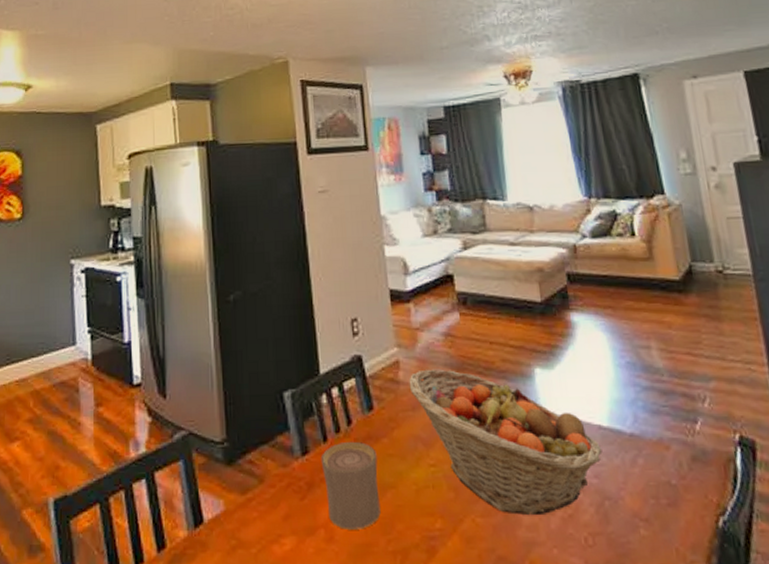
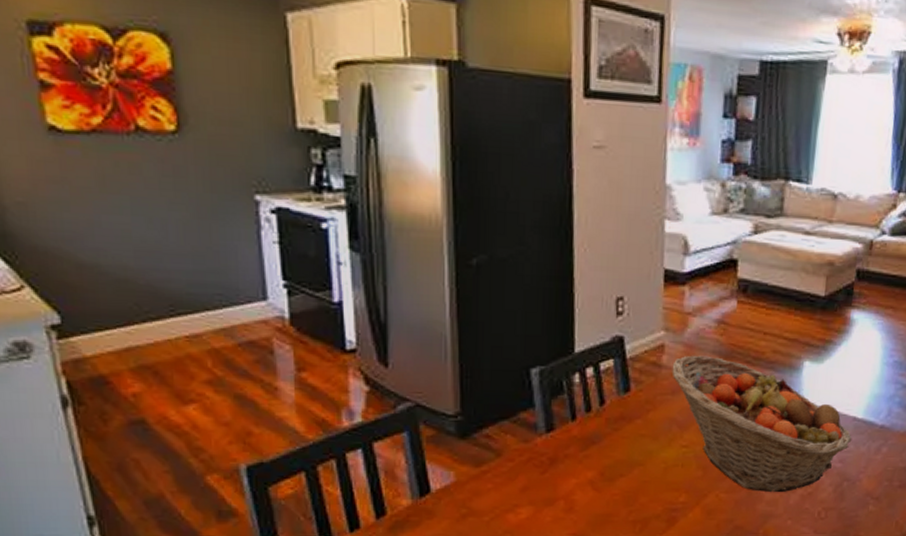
cup: present [320,441,381,530] -> none [567,420,628,501]

